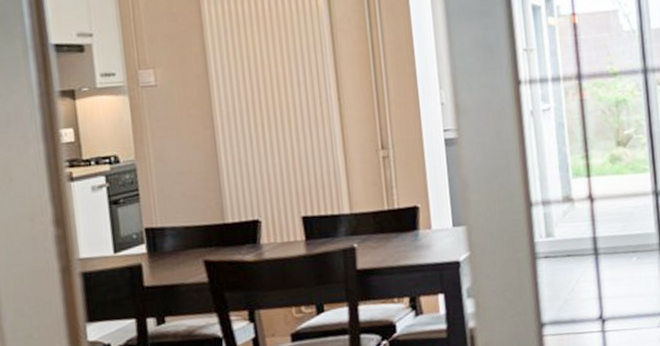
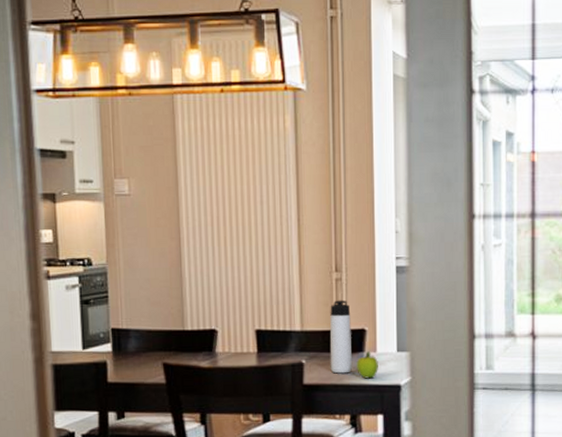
thermos bottle: none [379,177,407,256] -> present [329,300,352,374]
fruit: none [411,229,435,258] -> present [356,351,378,379]

